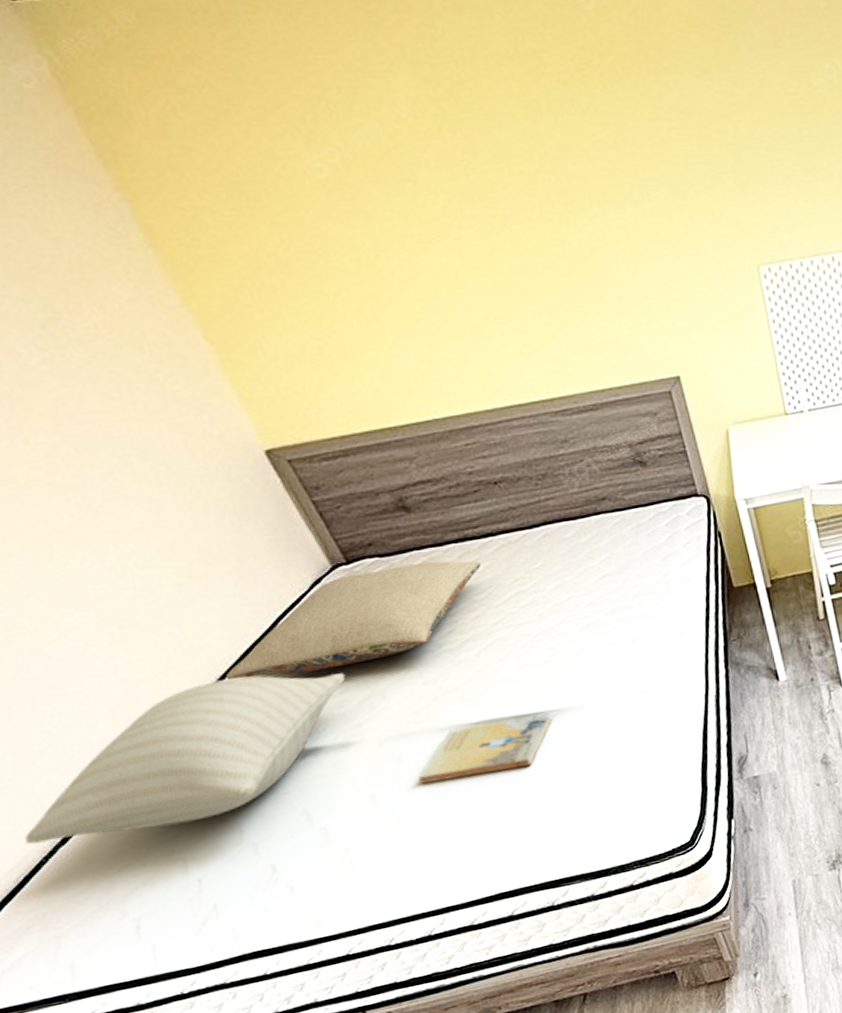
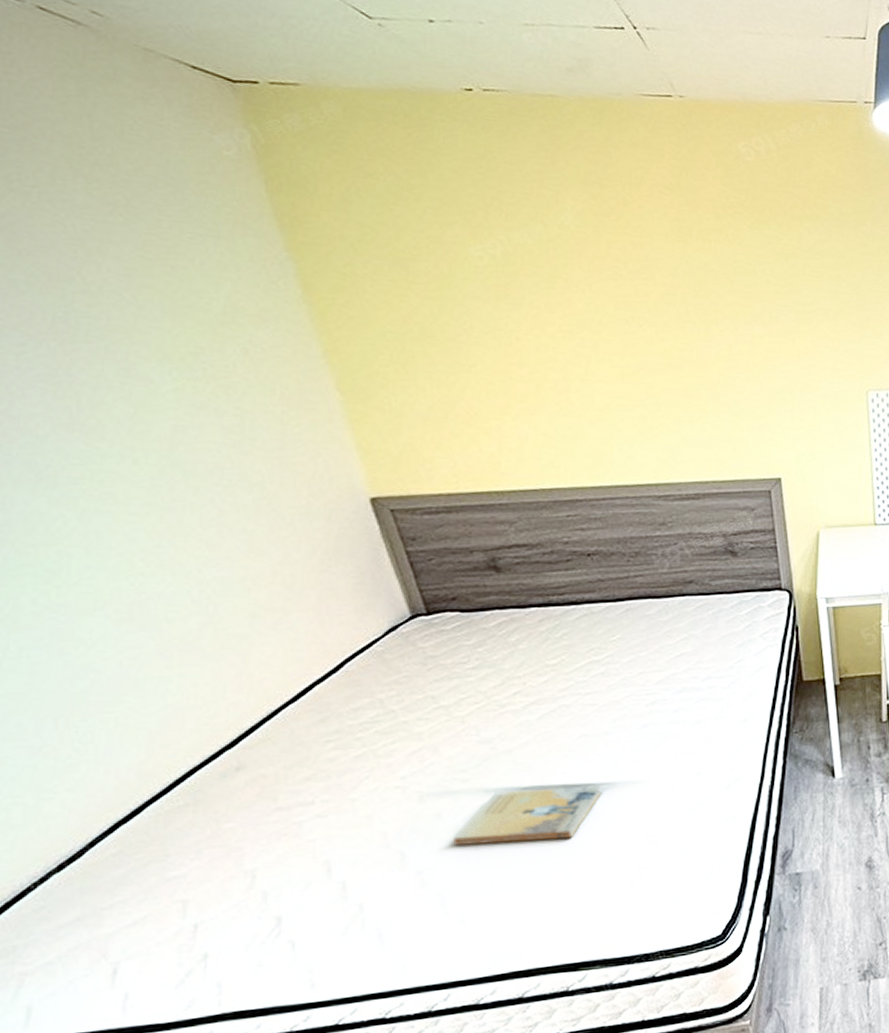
pillow: present [25,673,346,845] -> none [18,715,401,868]
pillow: present [225,560,481,680] -> none [277,622,559,718]

